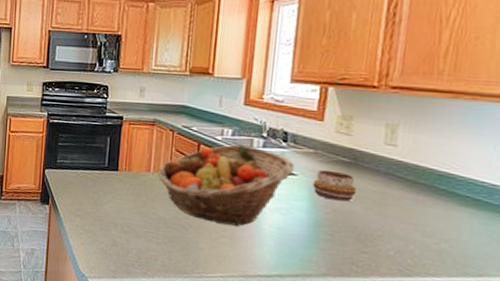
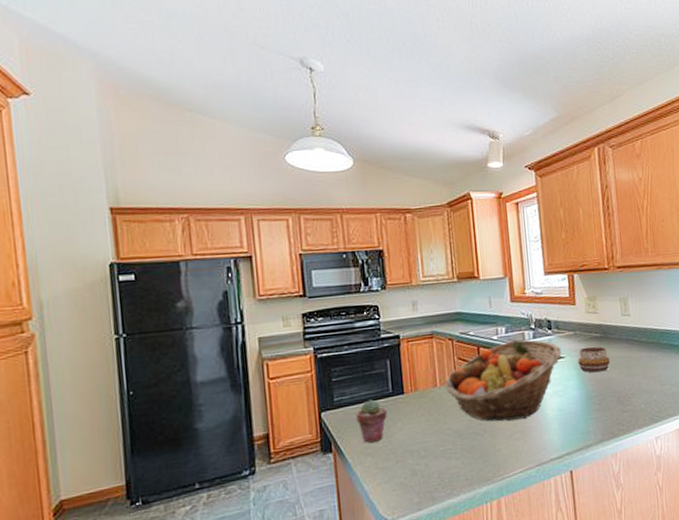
potted succulent: none [73,168,100,207] -> present [356,399,387,443]

